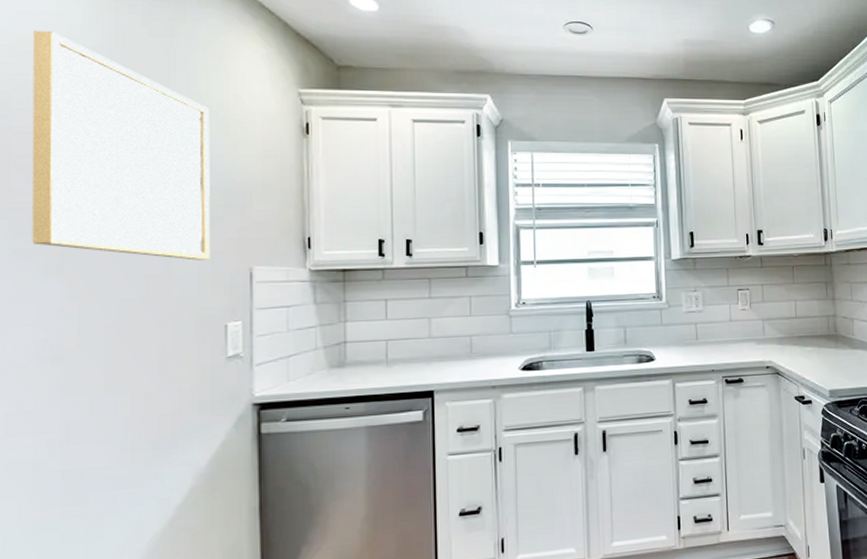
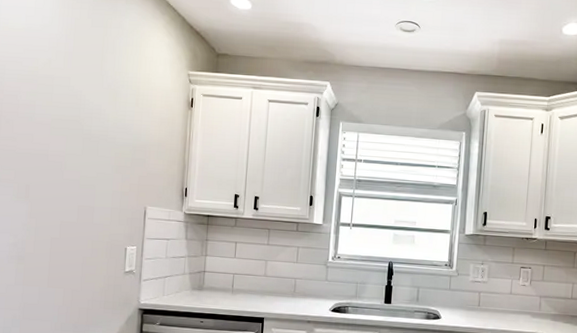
wall art: present [31,30,210,260] -> none [11,20,127,198]

